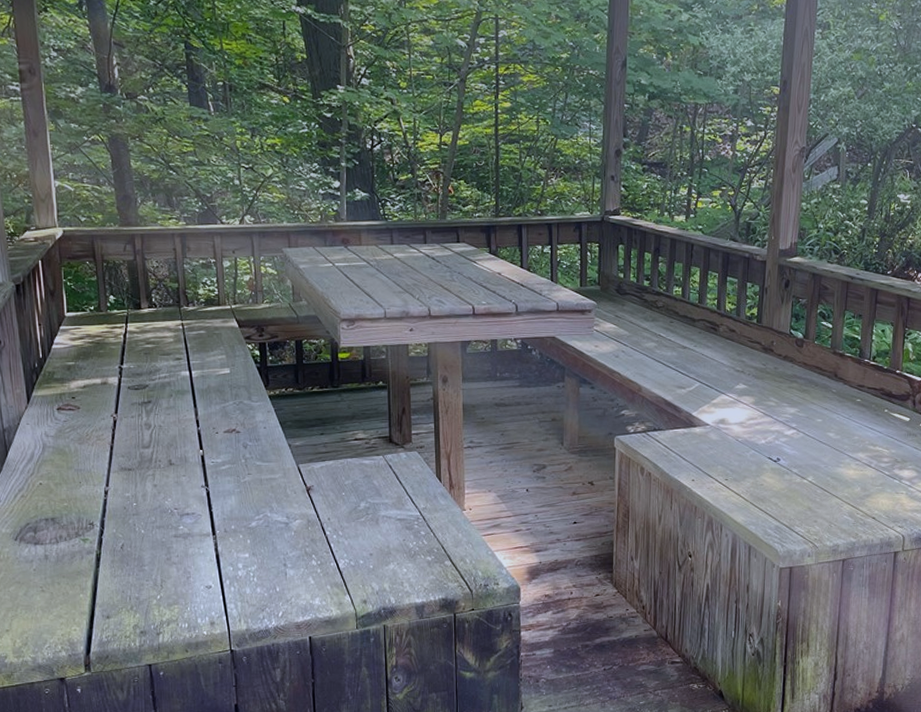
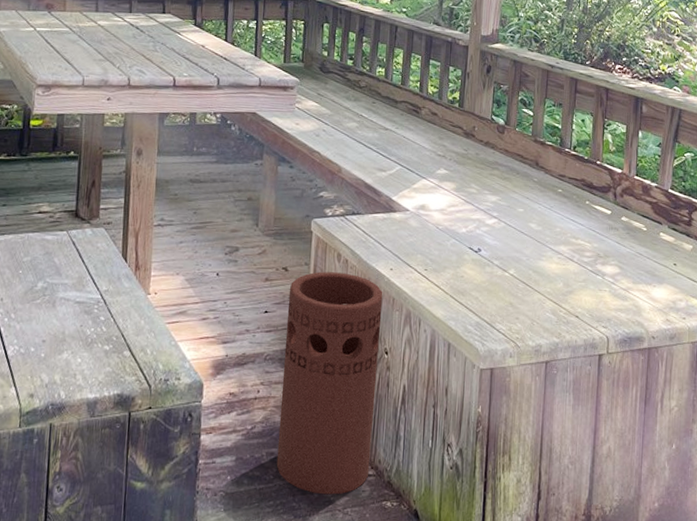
trash can: none [591,485,686,679] -> present [276,271,383,495]

